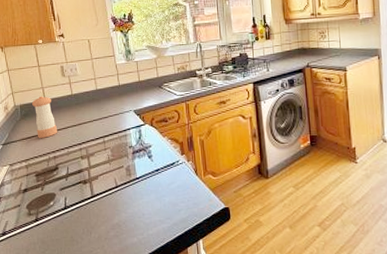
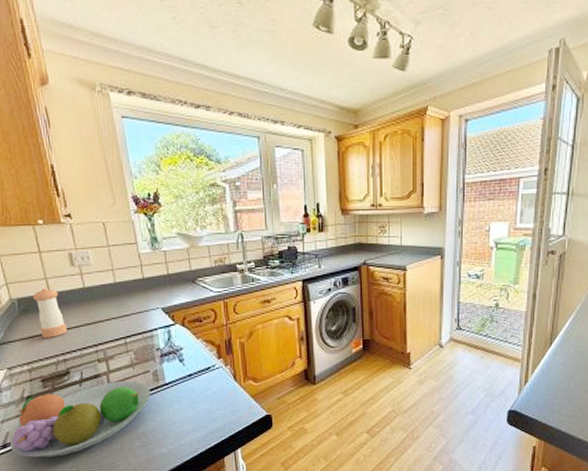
fruit bowl: none [8,175,124,245] -> present [10,380,151,457]

